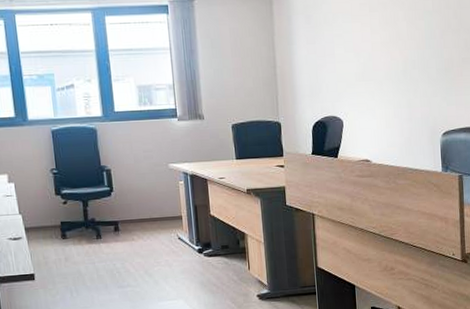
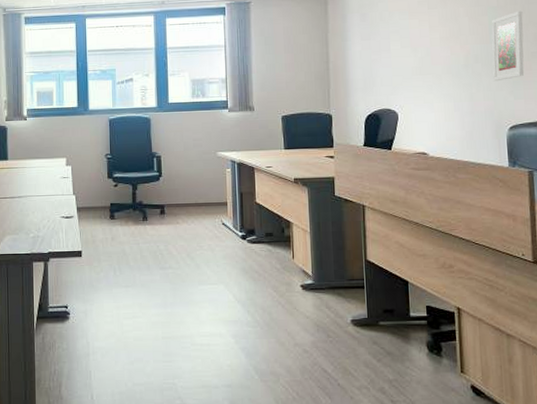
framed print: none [427,16,456,88] -> present [492,11,524,82]

